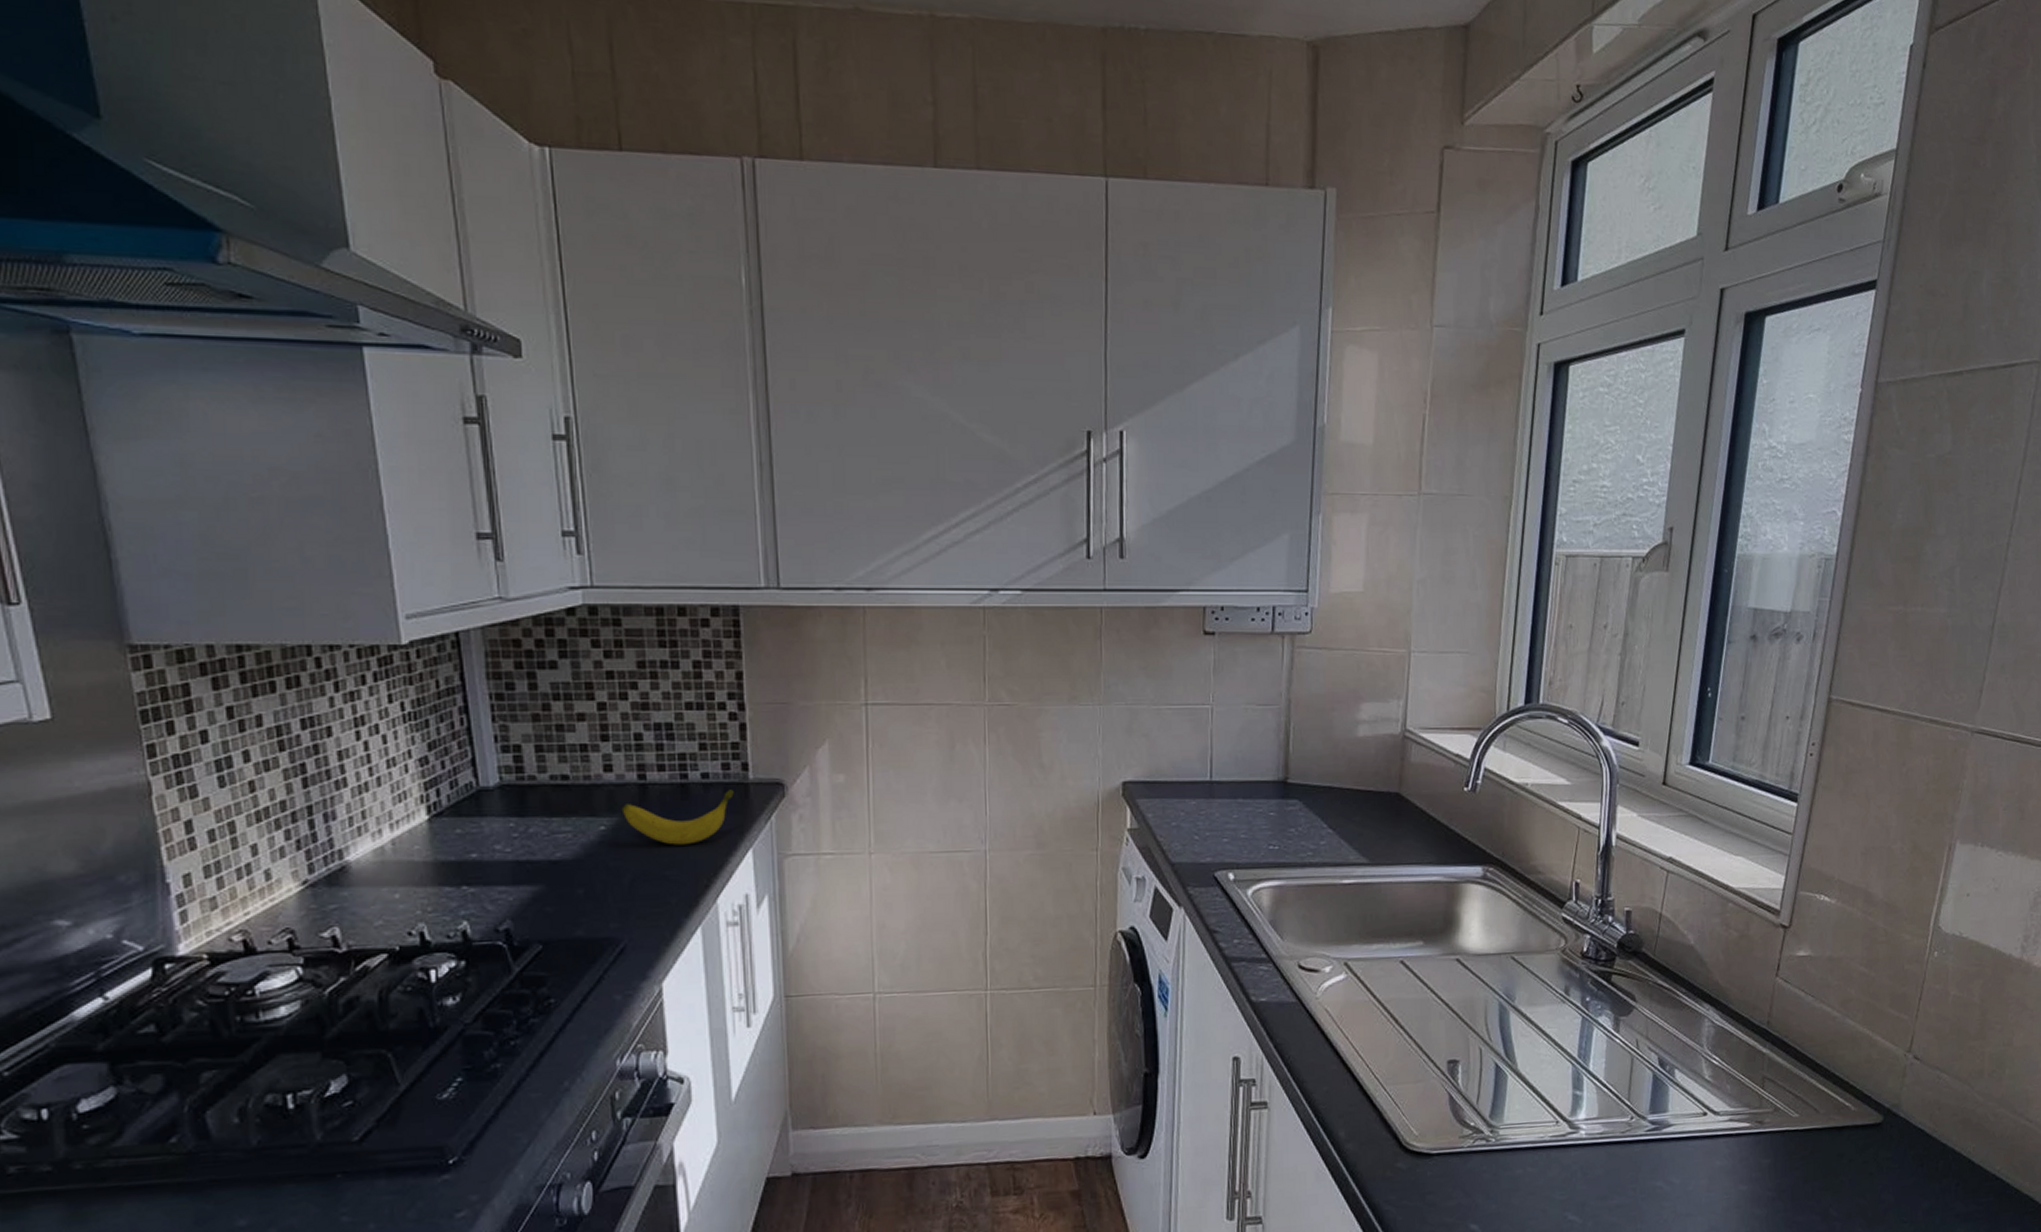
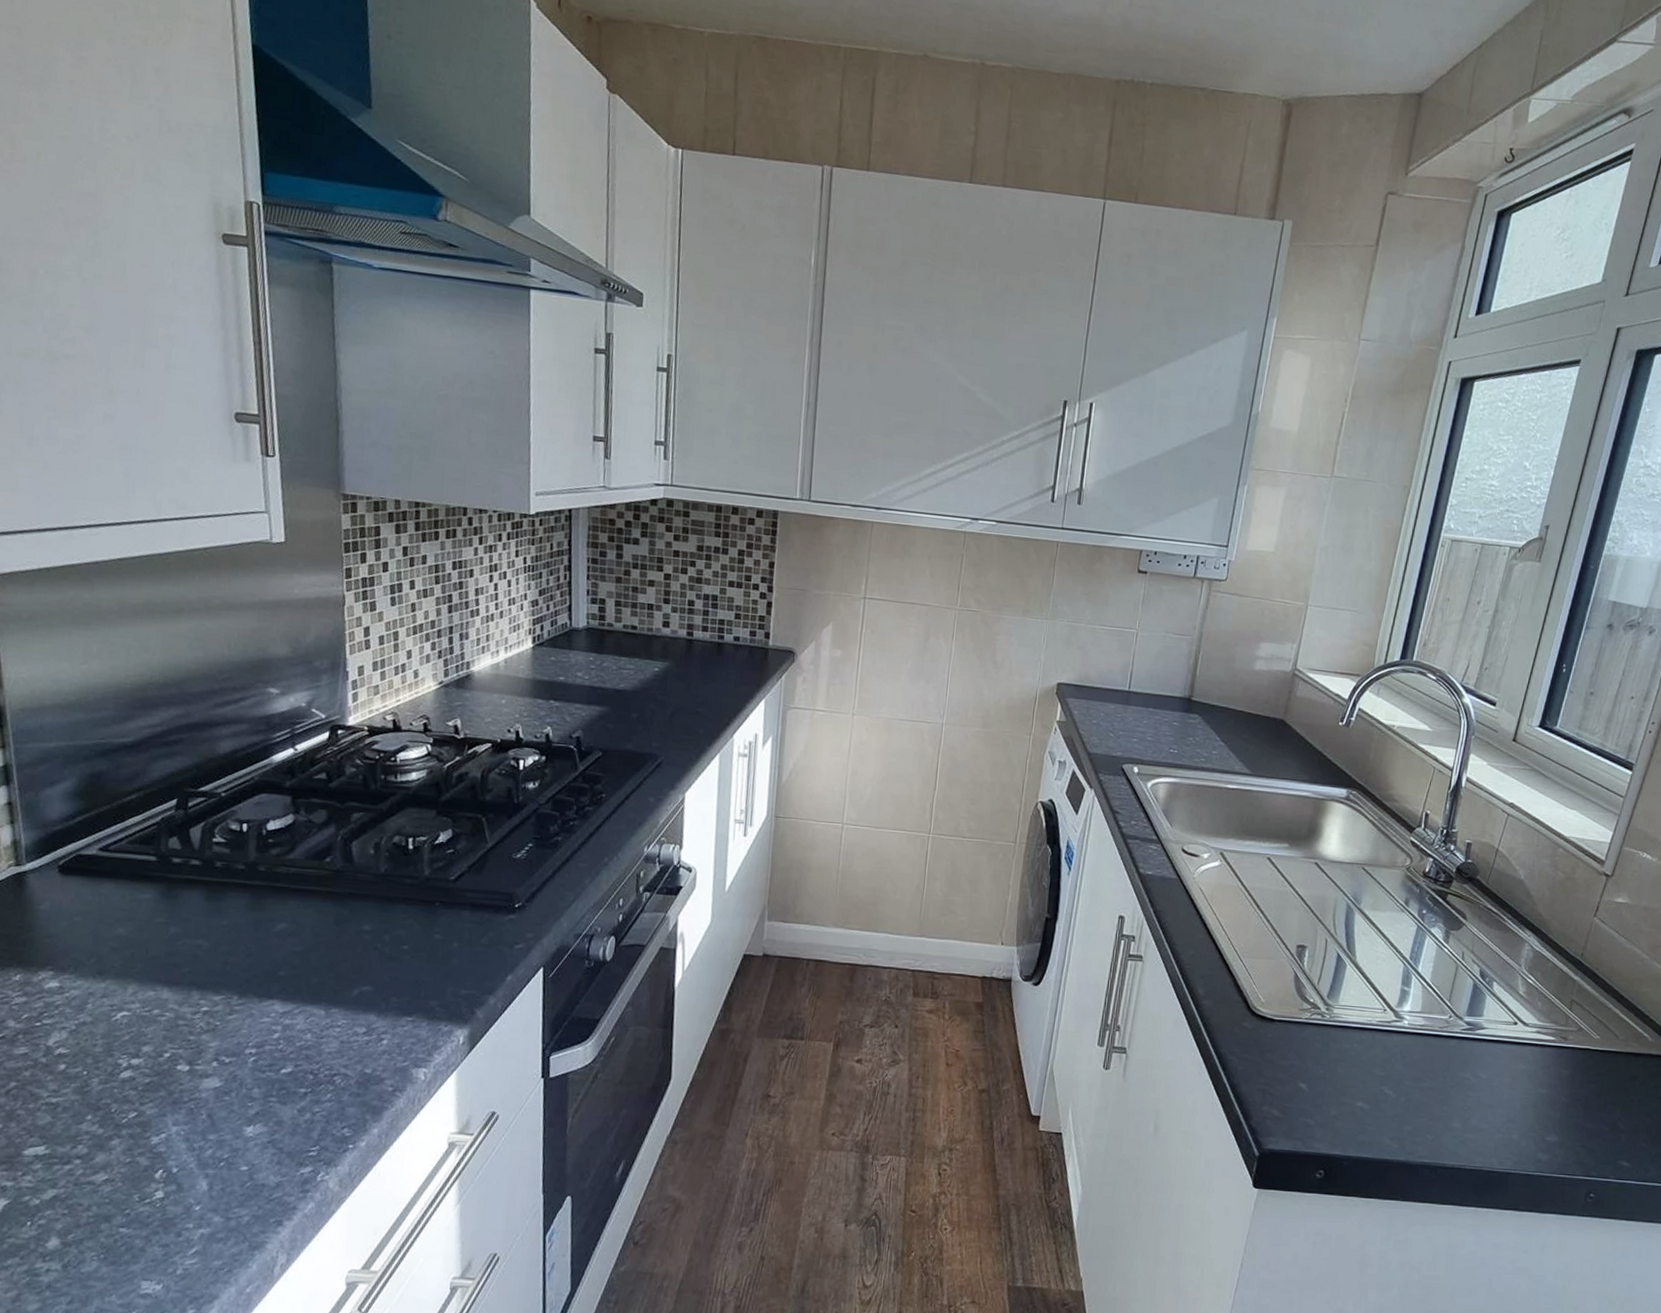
banana: present [621,789,734,845] -> none [672,652,757,690]

